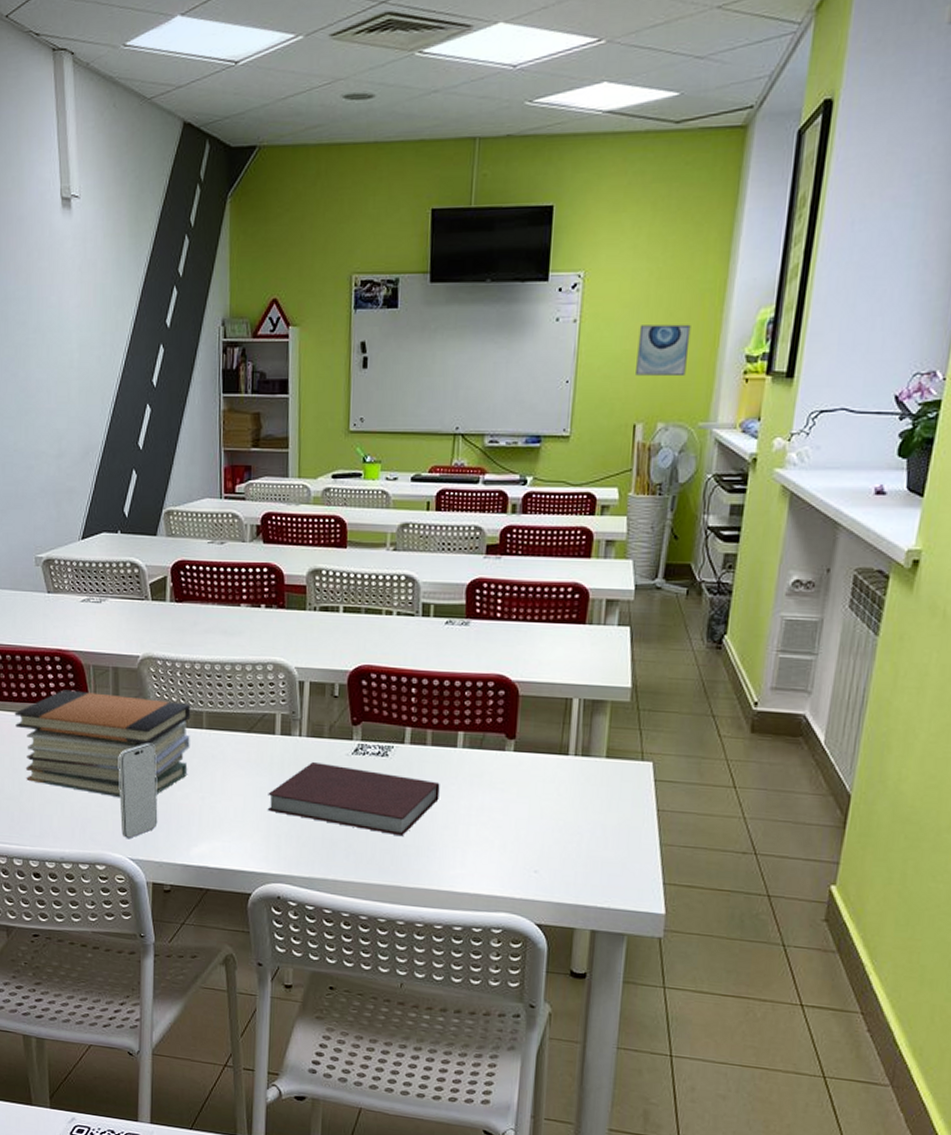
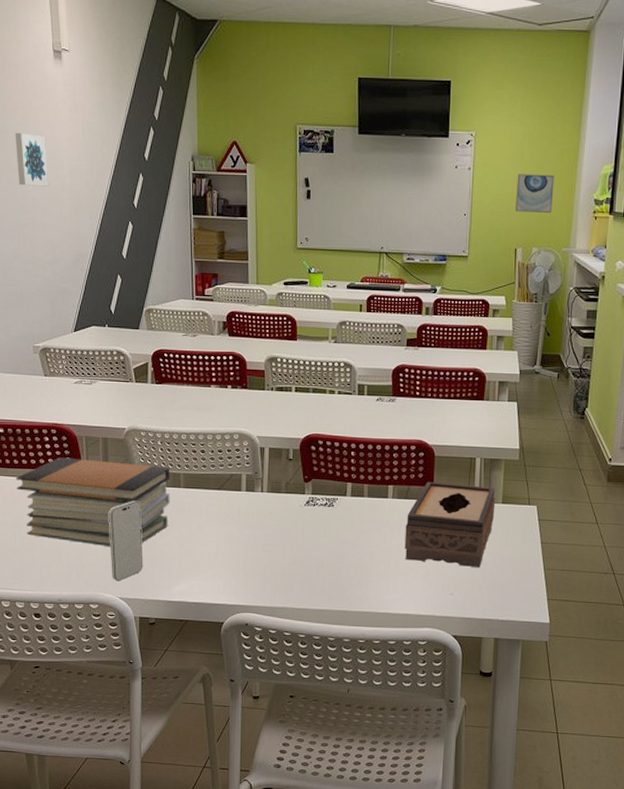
wall art: none [17,300,55,365] -> present [15,132,49,186]
notebook: present [267,762,440,835] -> none [236,513,375,570]
tissue box: none [477,727,598,839] -> present [404,481,496,567]

